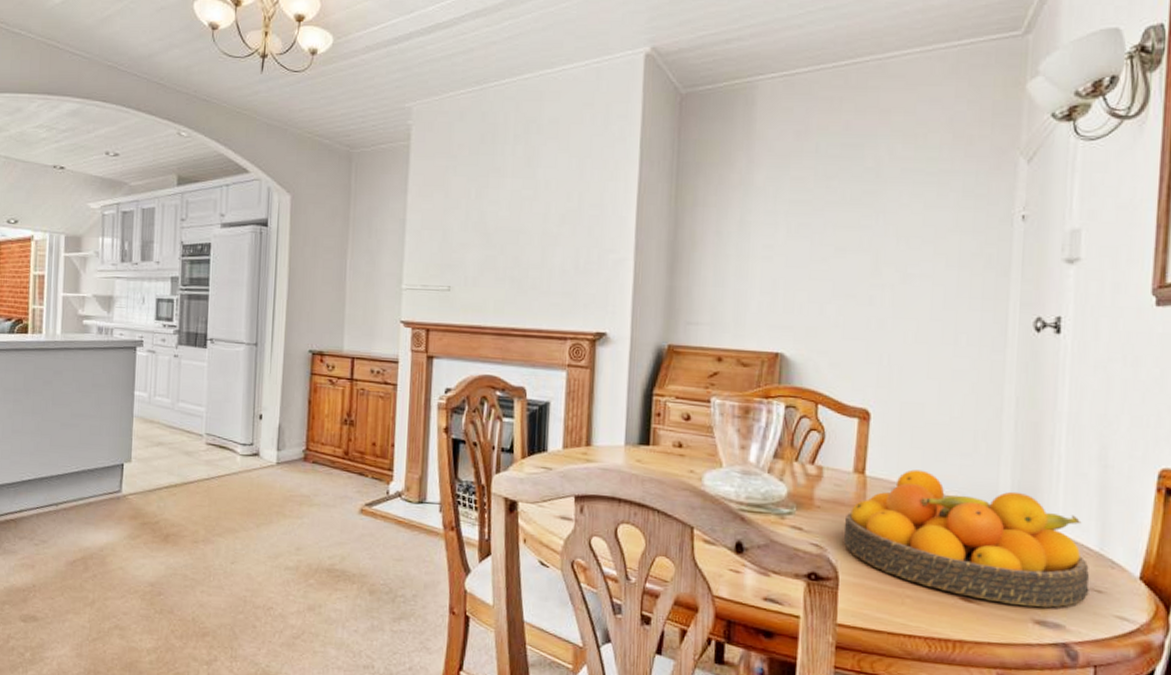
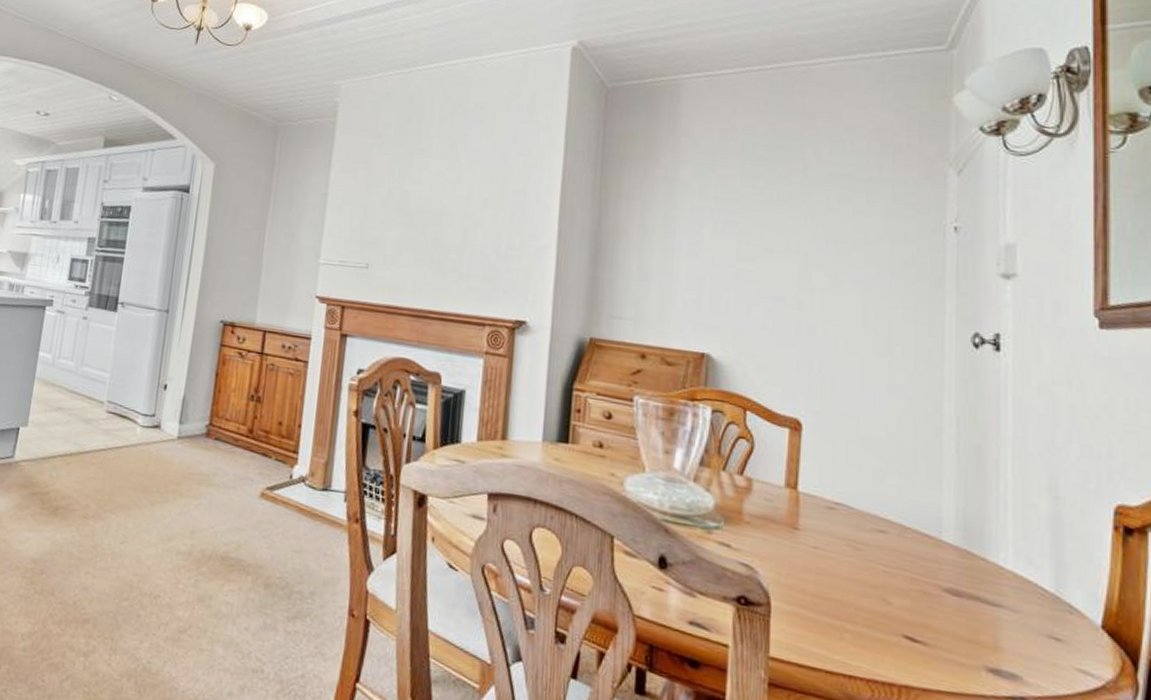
fruit bowl: present [843,469,1090,608] -> none [775,487,1047,654]

